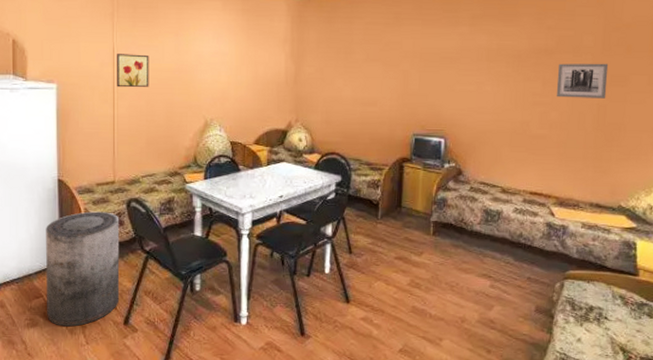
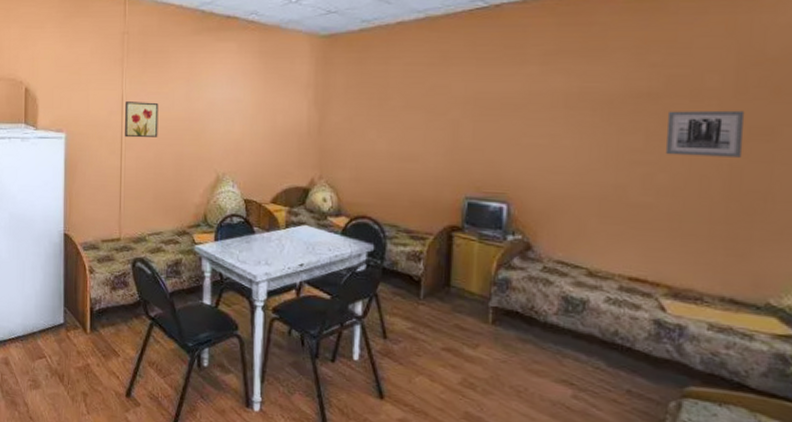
trash can: present [46,211,120,327] -> none [49,269,124,393]

